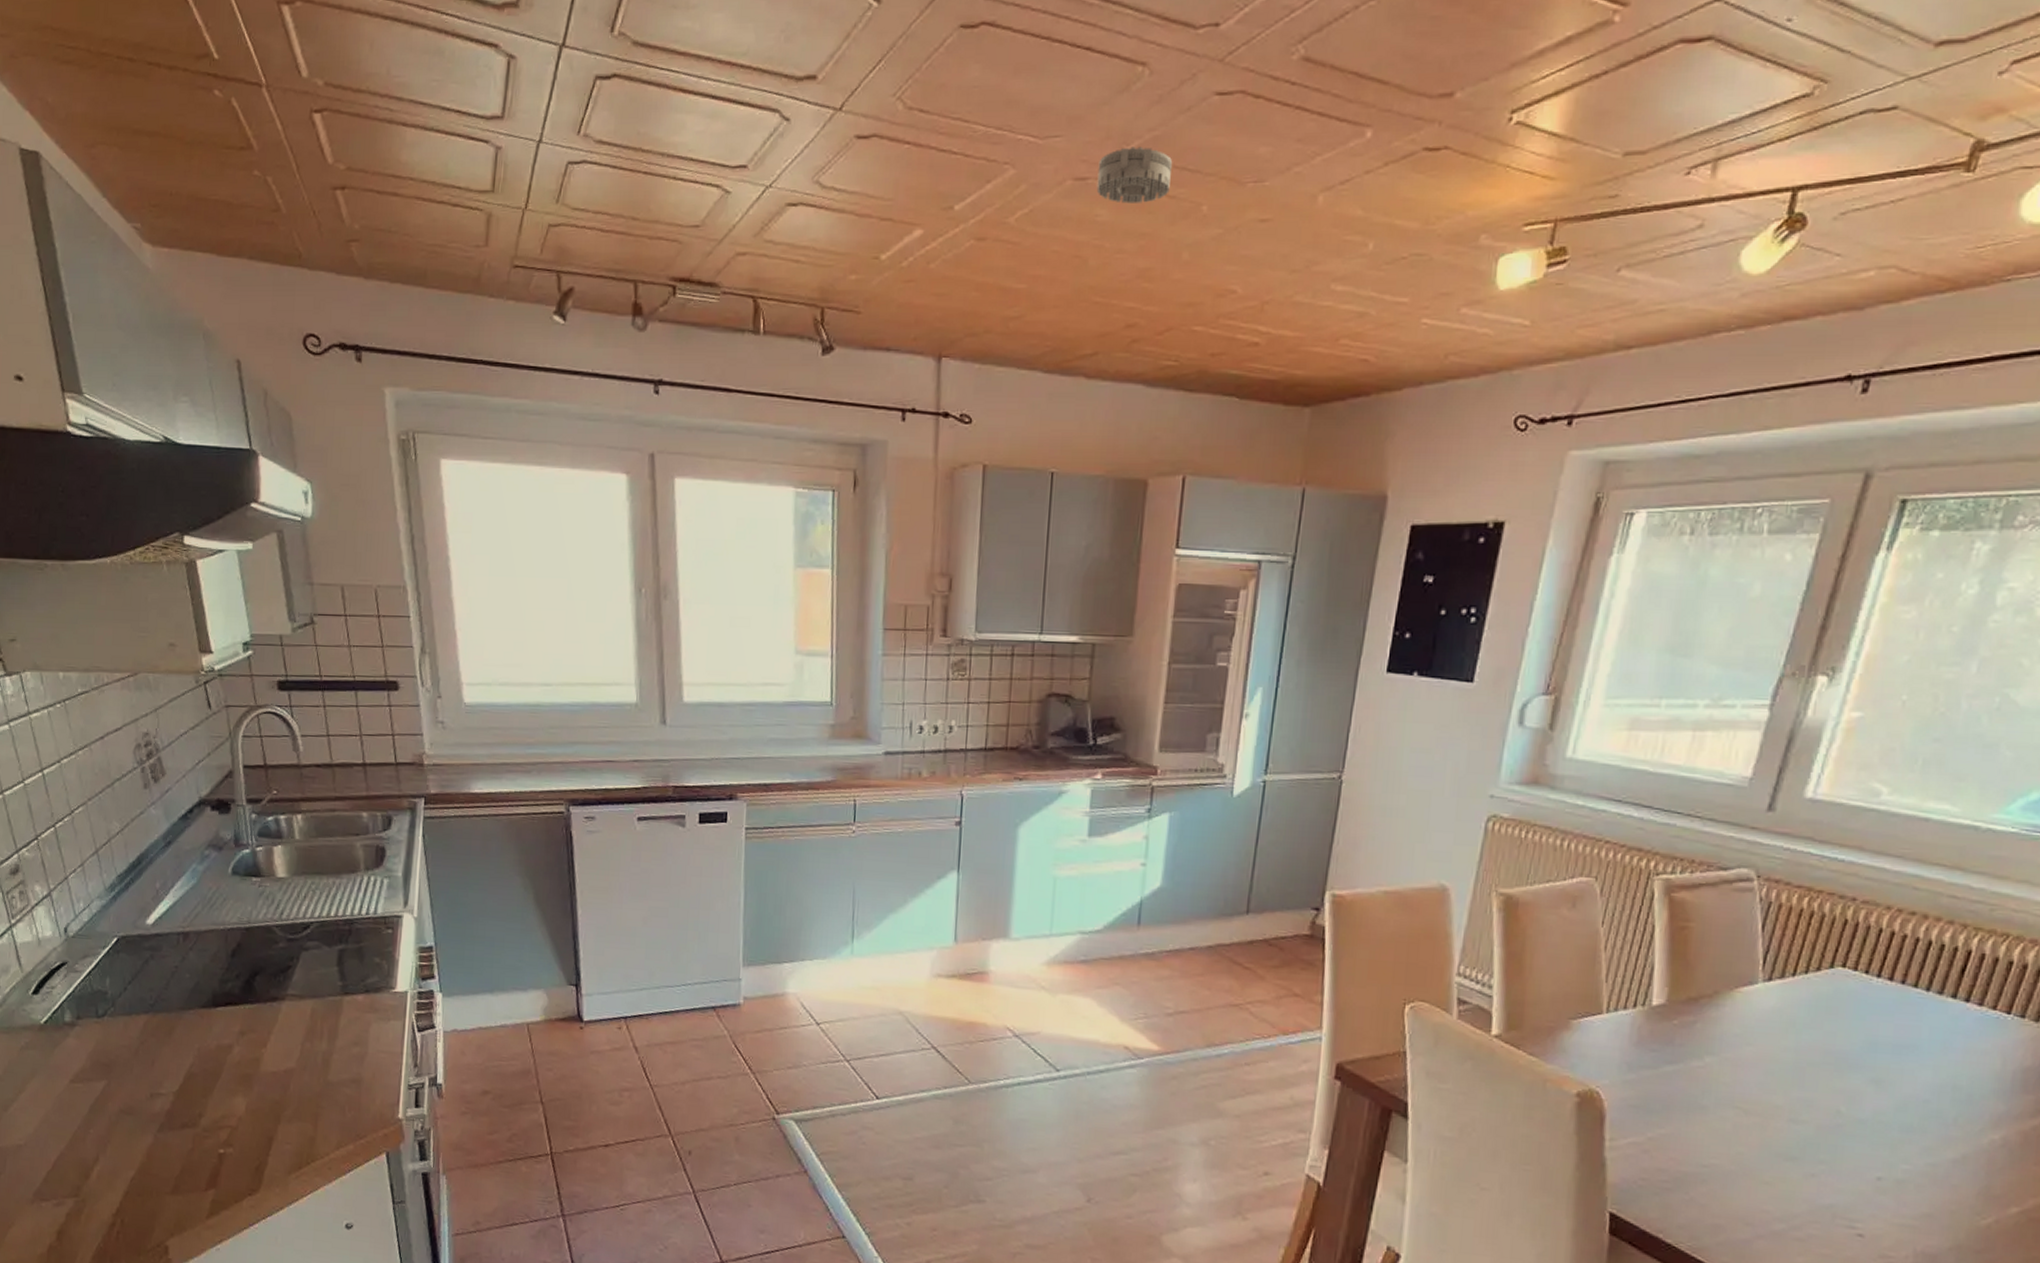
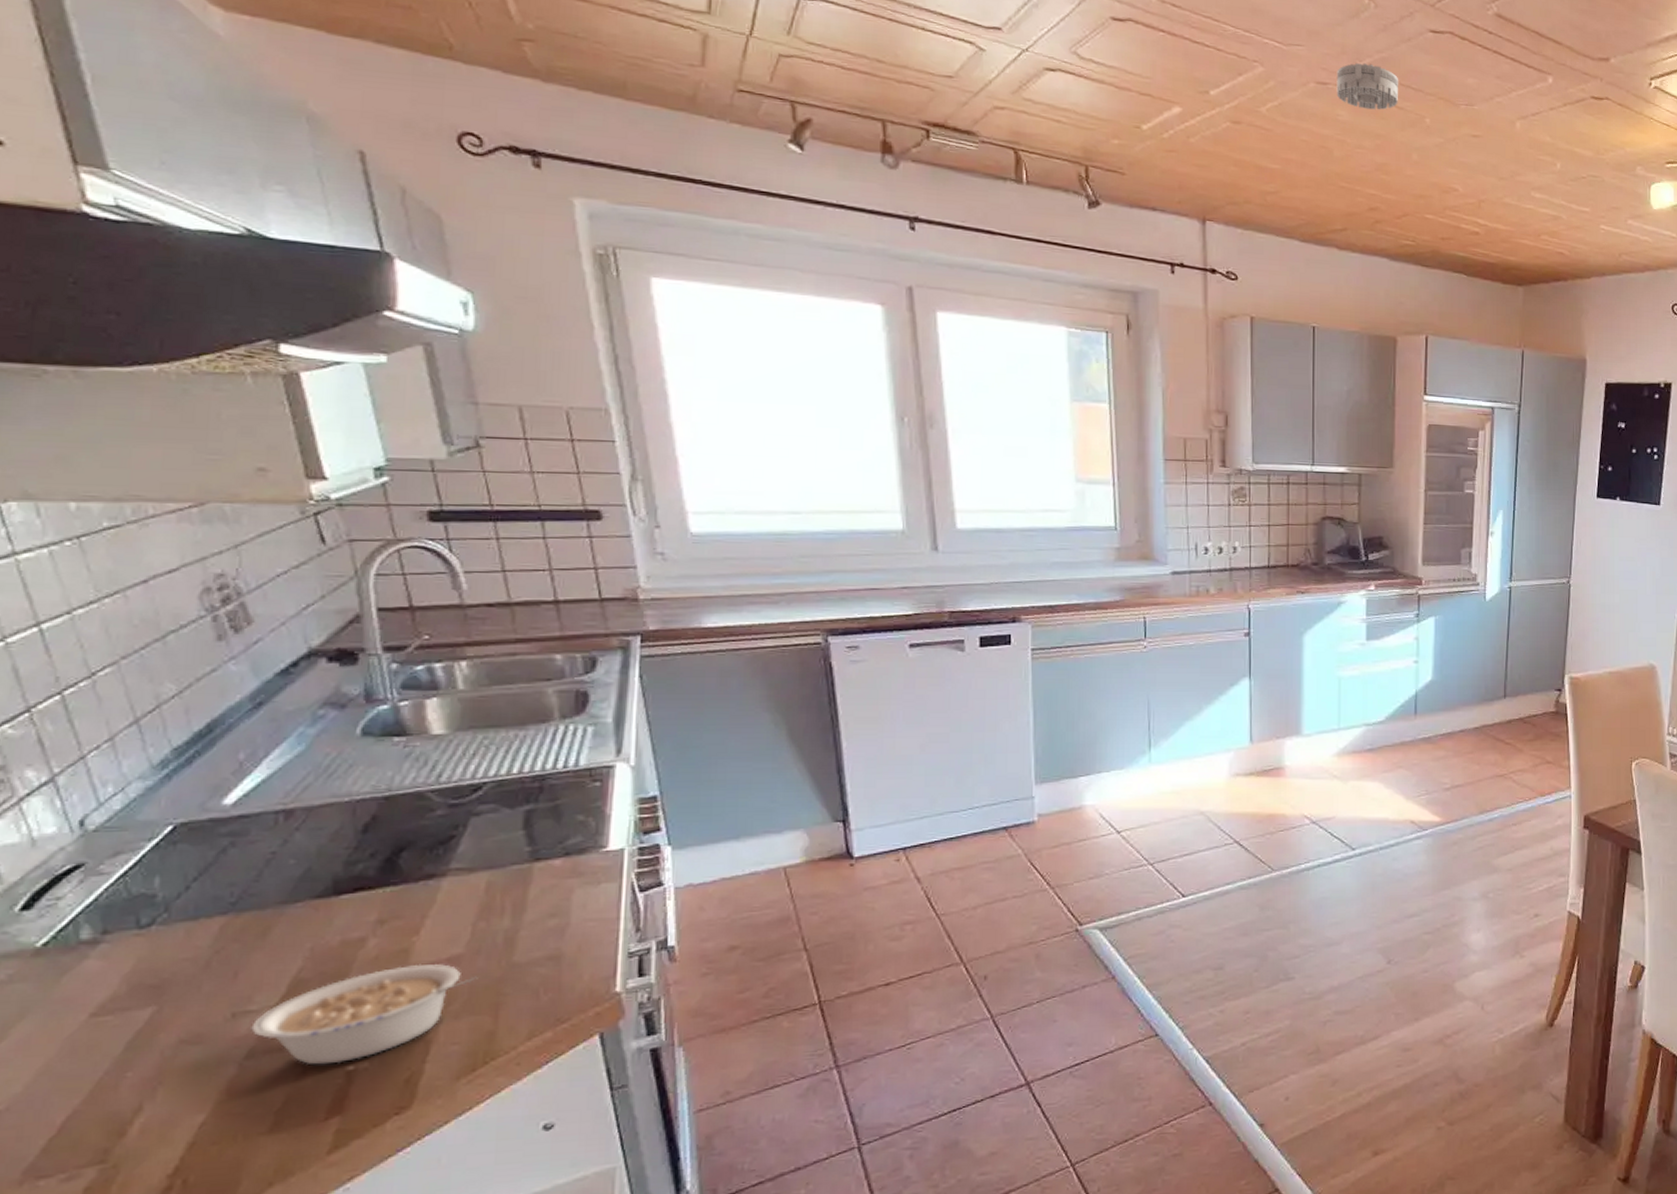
legume: none [161,1072,303,1146] -> present [251,964,477,1065]

